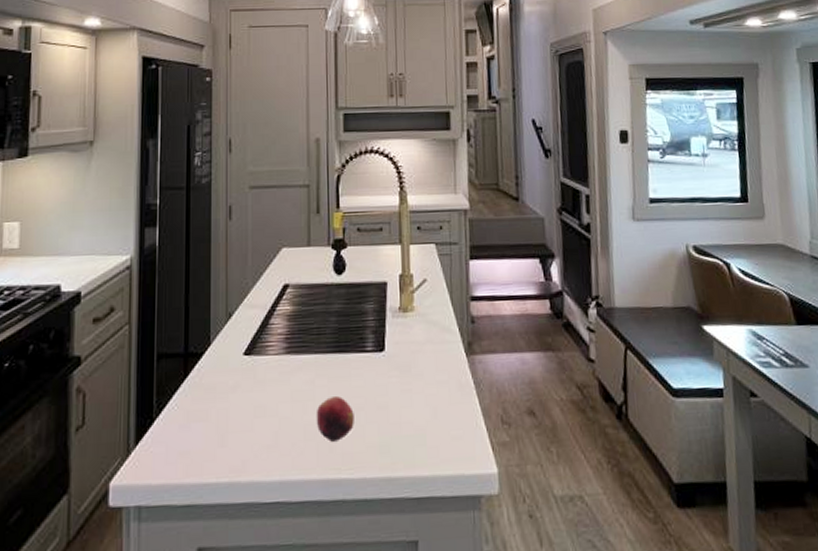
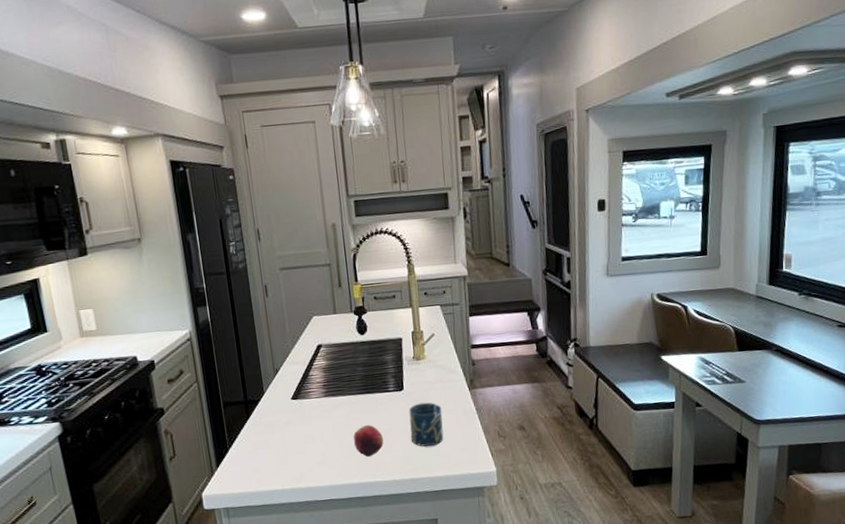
cup: none [389,369,432,433] -> present [409,402,444,447]

